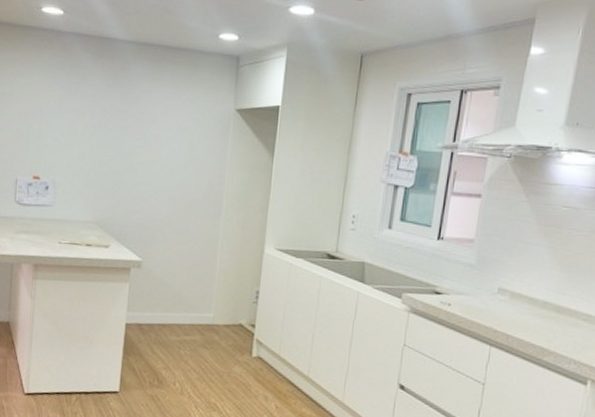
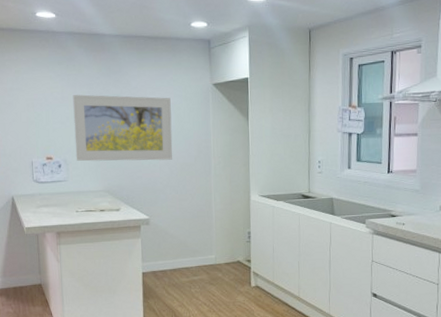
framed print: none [66,107,184,195] -> present [72,94,173,162]

